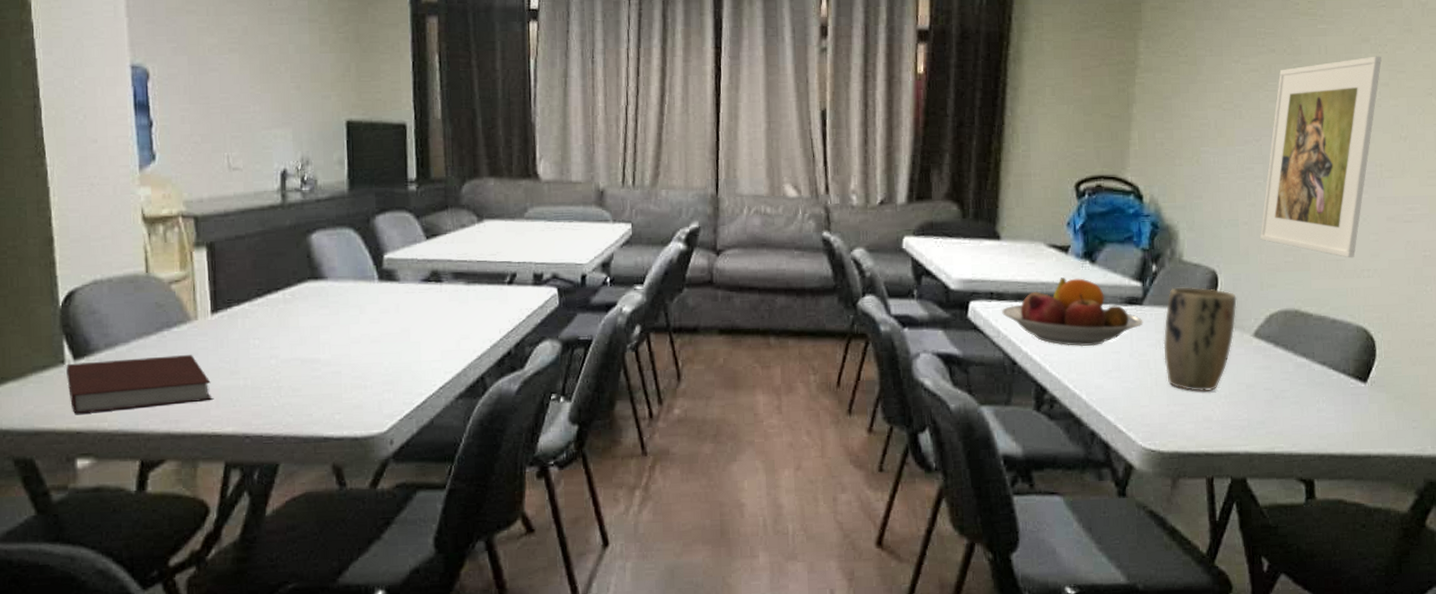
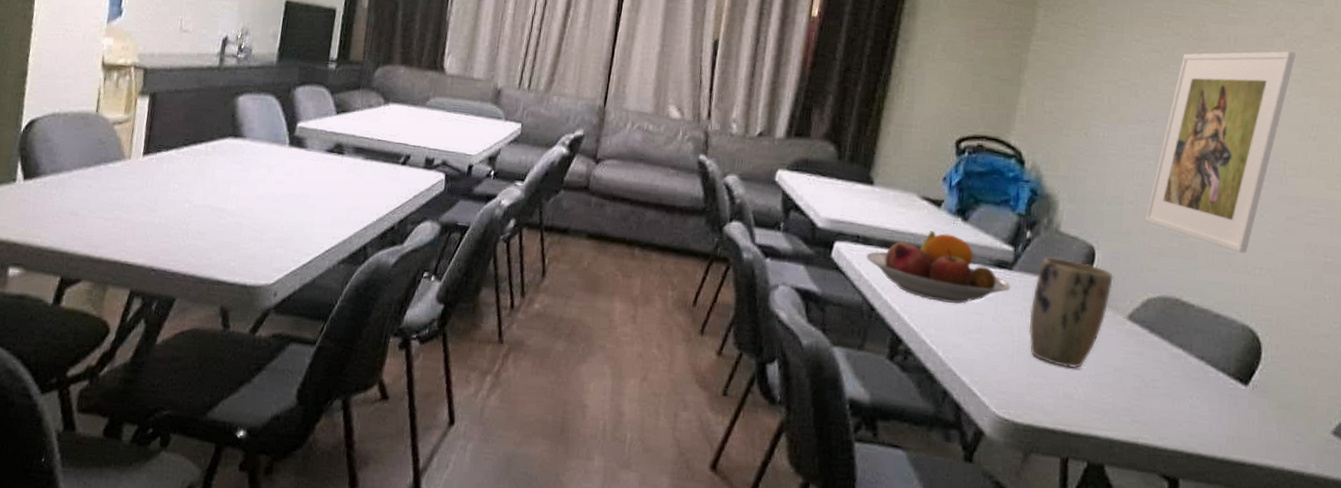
notebook: present [66,355,211,414] -> none [14,182,132,233]

